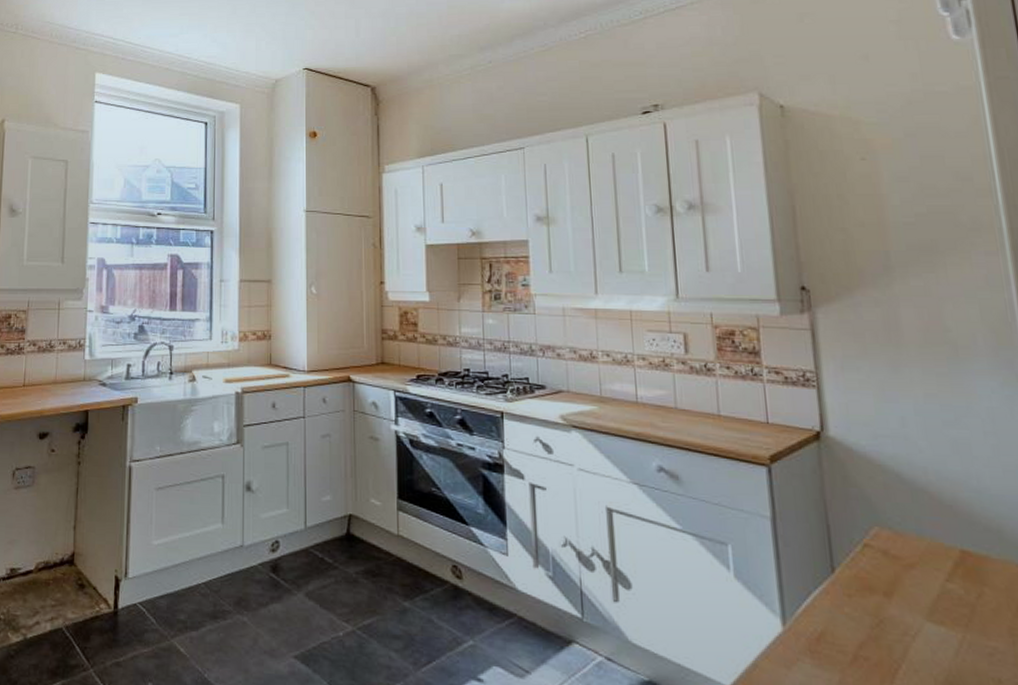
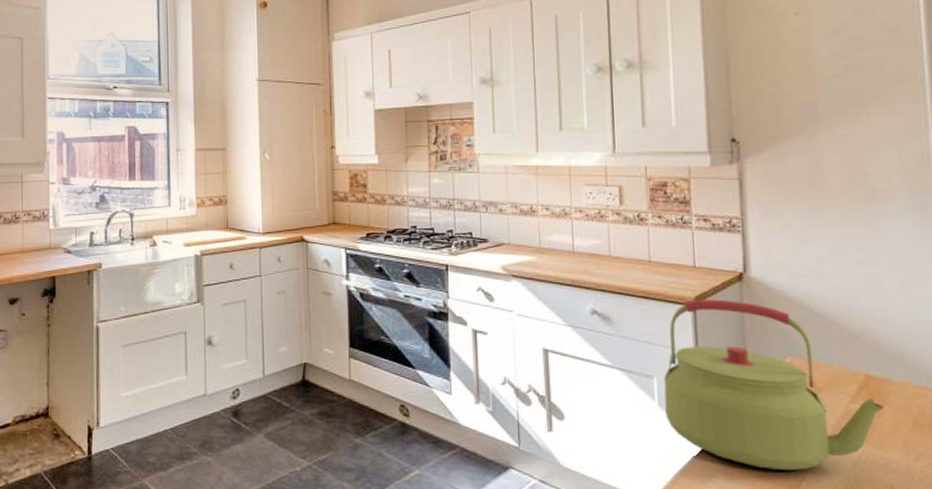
kettle: none [739,459,984,658] -> present [664,299,884,470]

